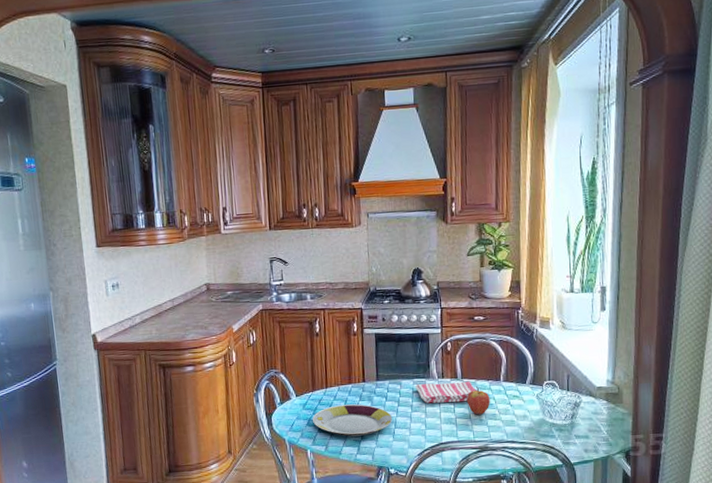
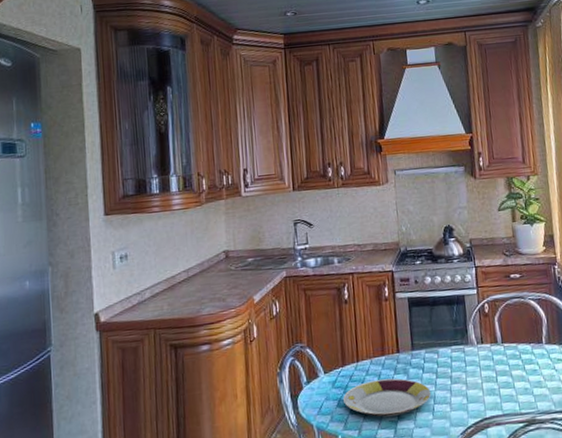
dish towel: present [415,381,478,404] -> none [453,345,520,374]
fruit: present [466,386,490,415] -> none [508,351,534,384]

